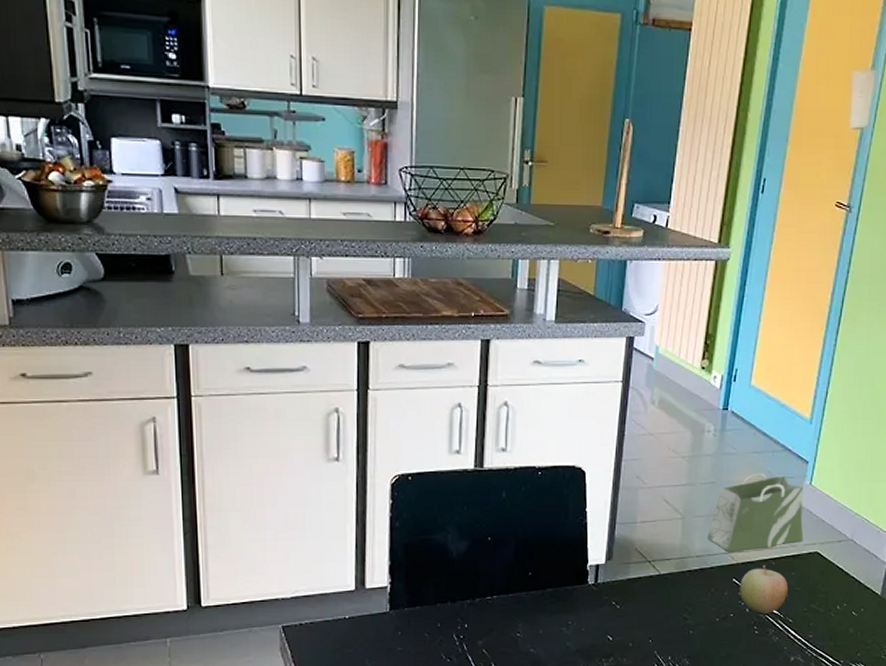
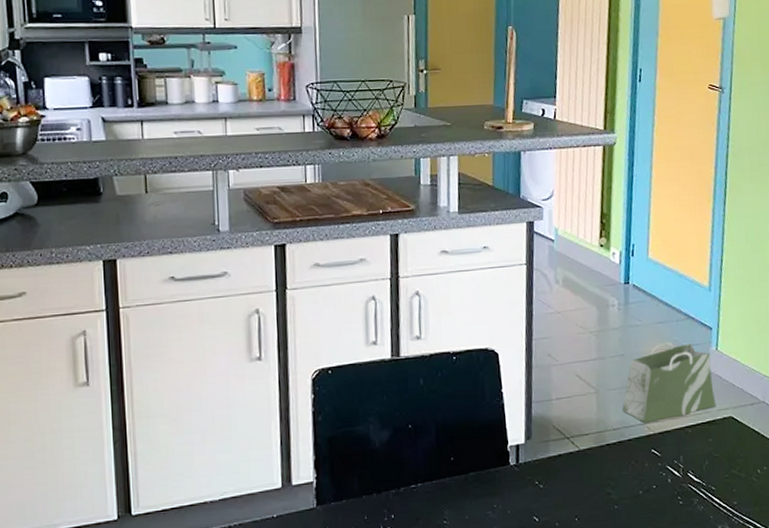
fruit: present [739,565,789,614] -> none [658,433,708,483]

